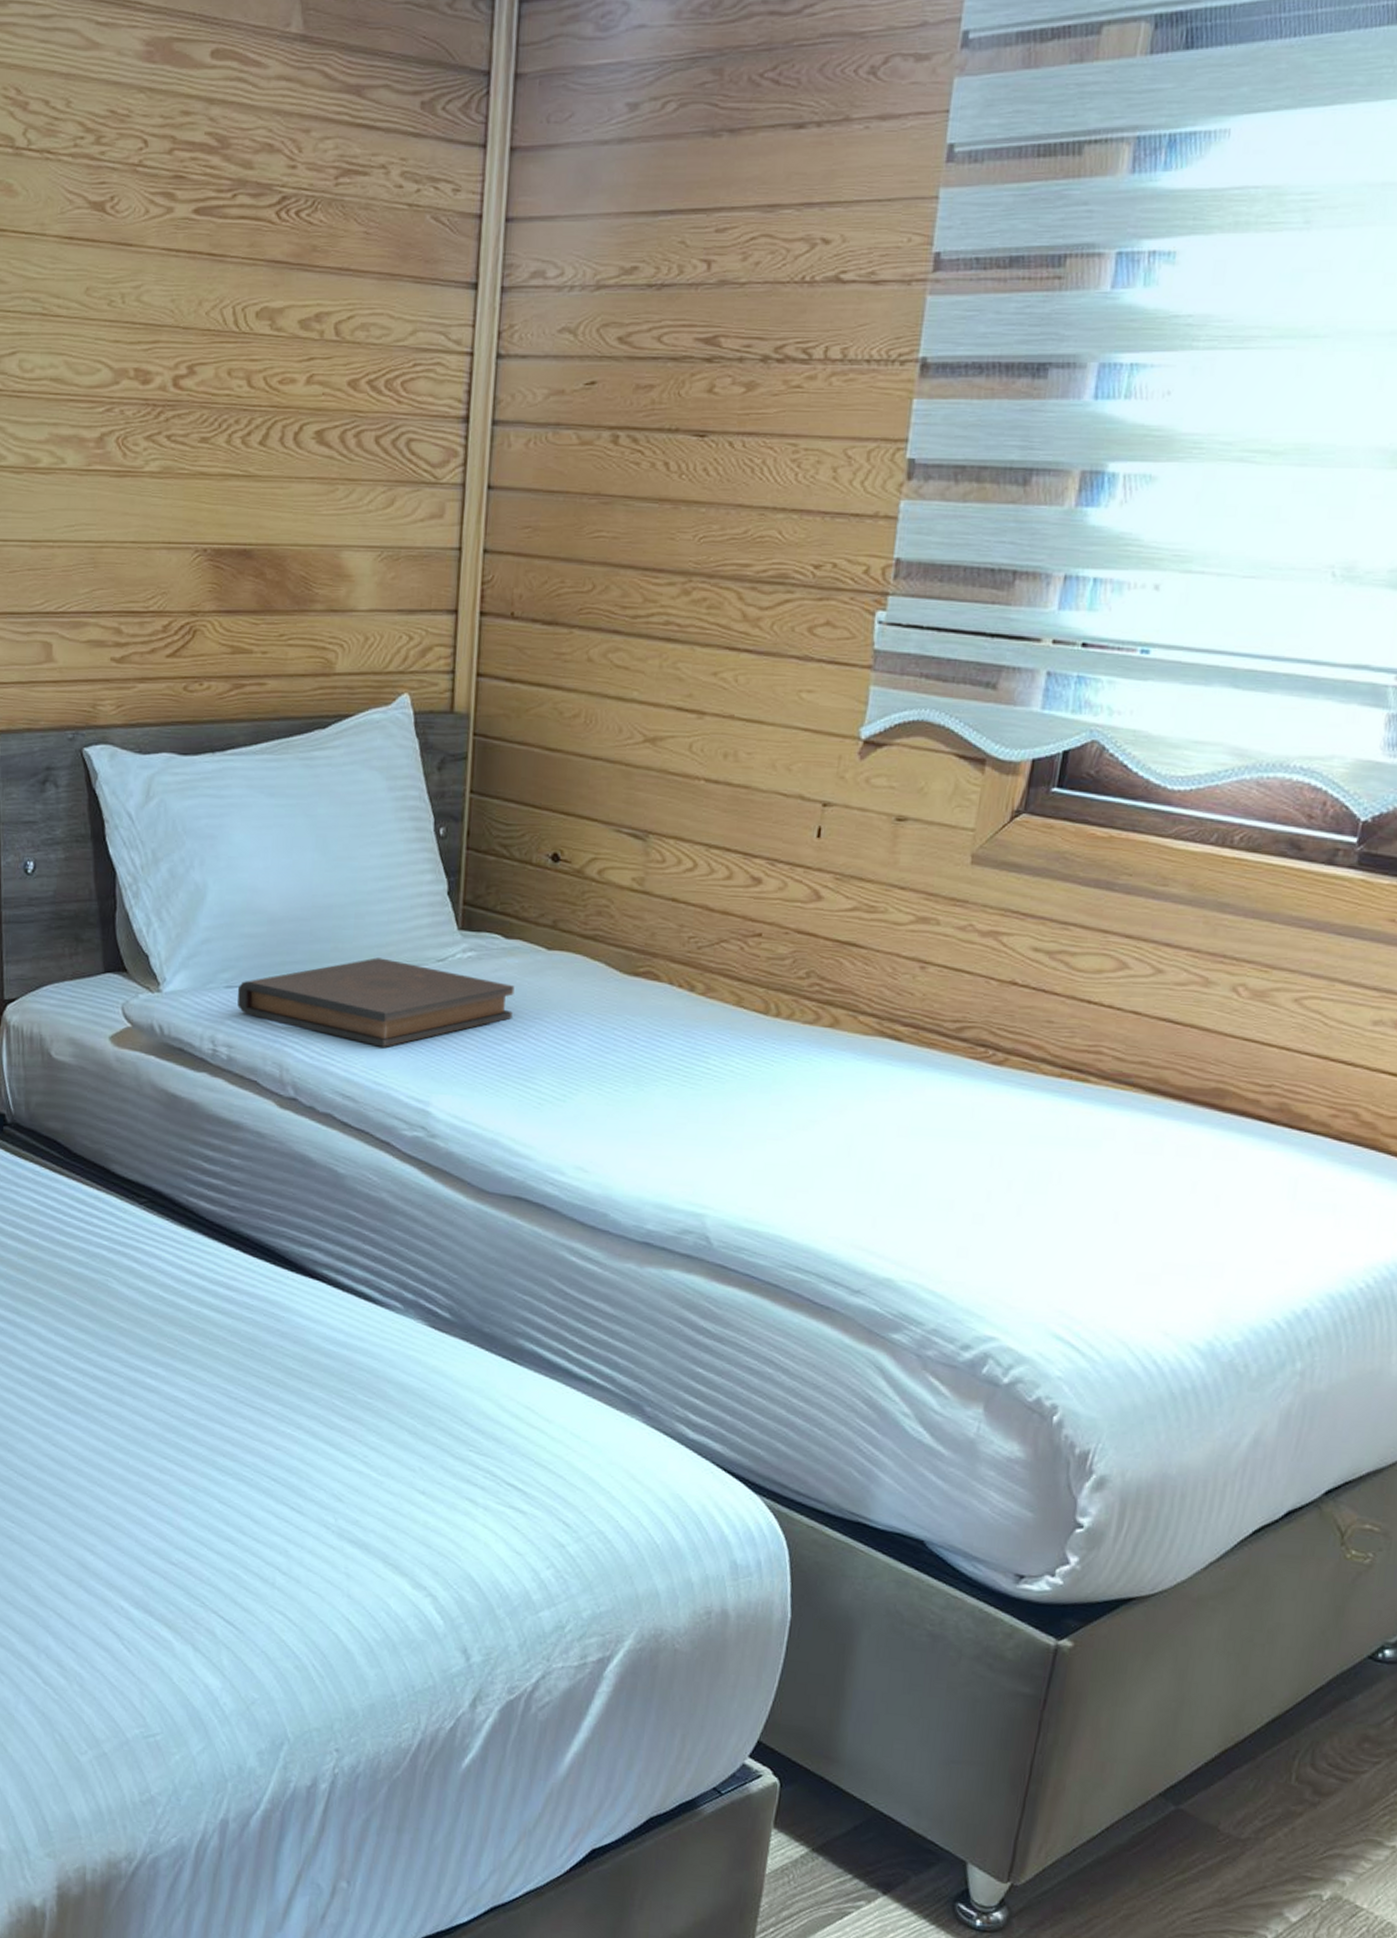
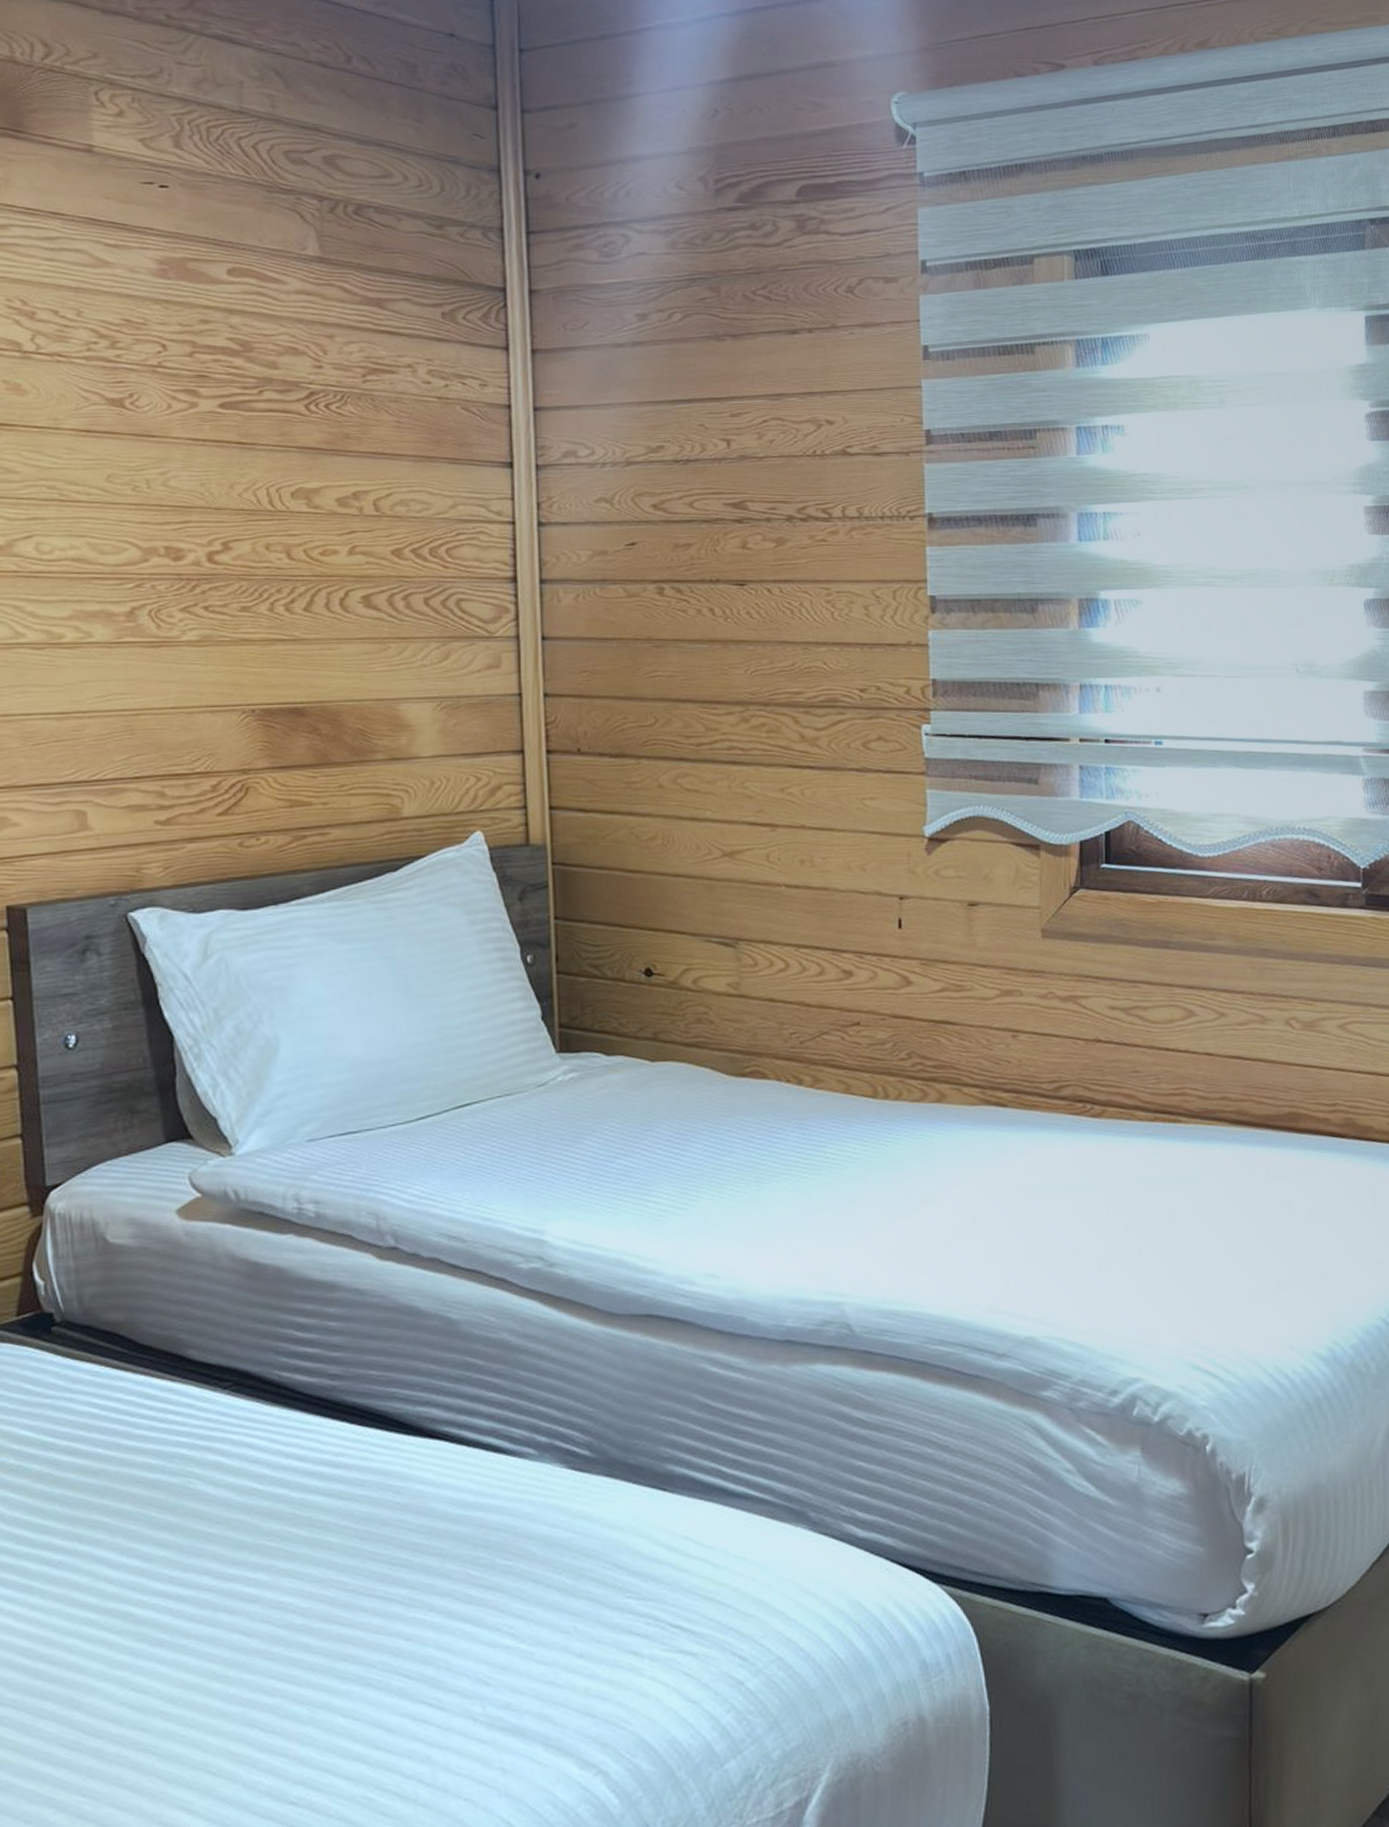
book: present [237,957,515,1047] -> none [321,1090,622,1181]

